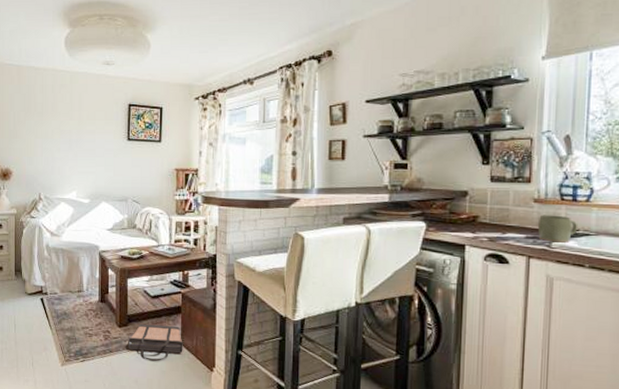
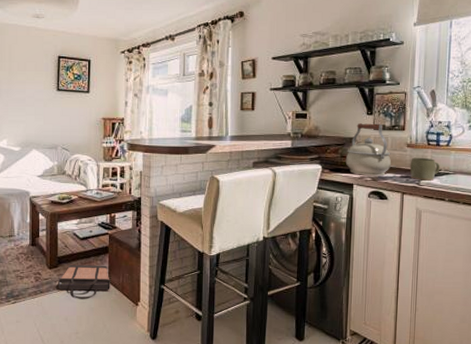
kettle: none [455,174,514,237] -> present [345,123,392,177]

